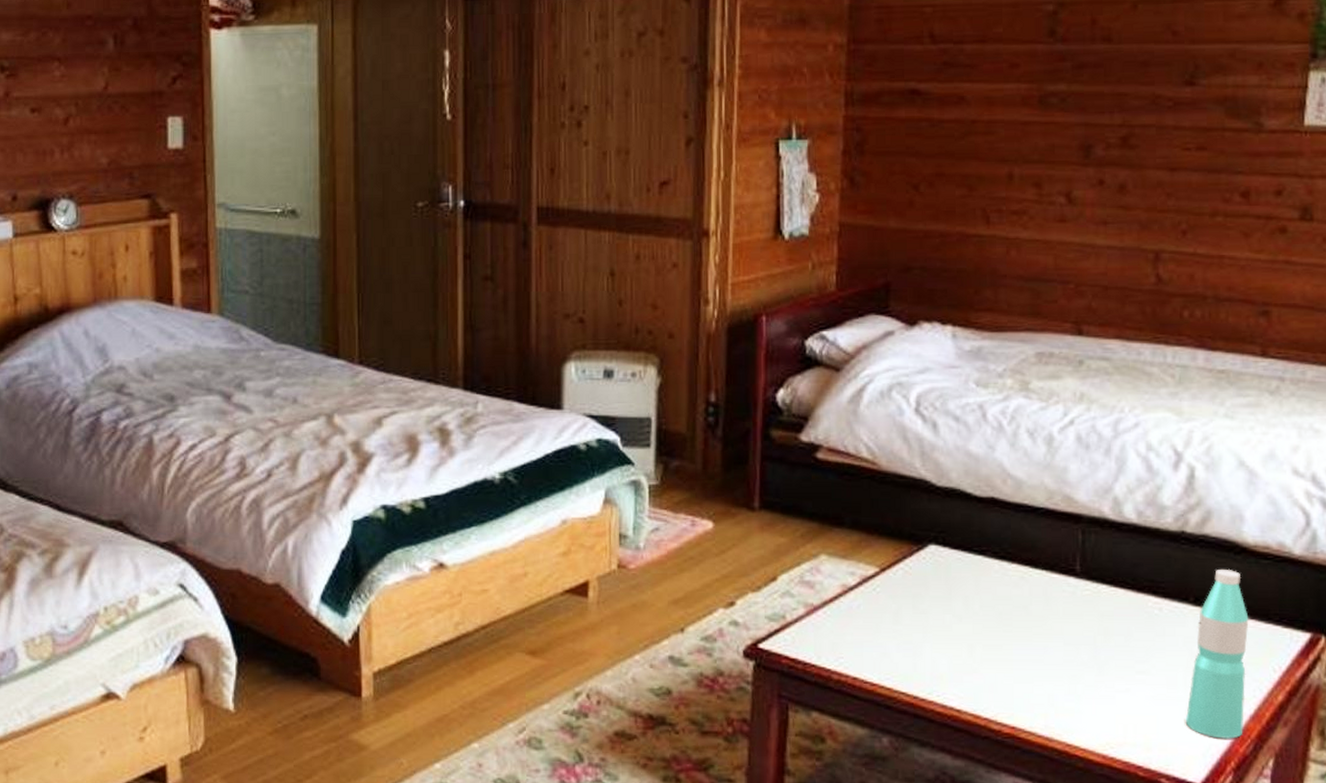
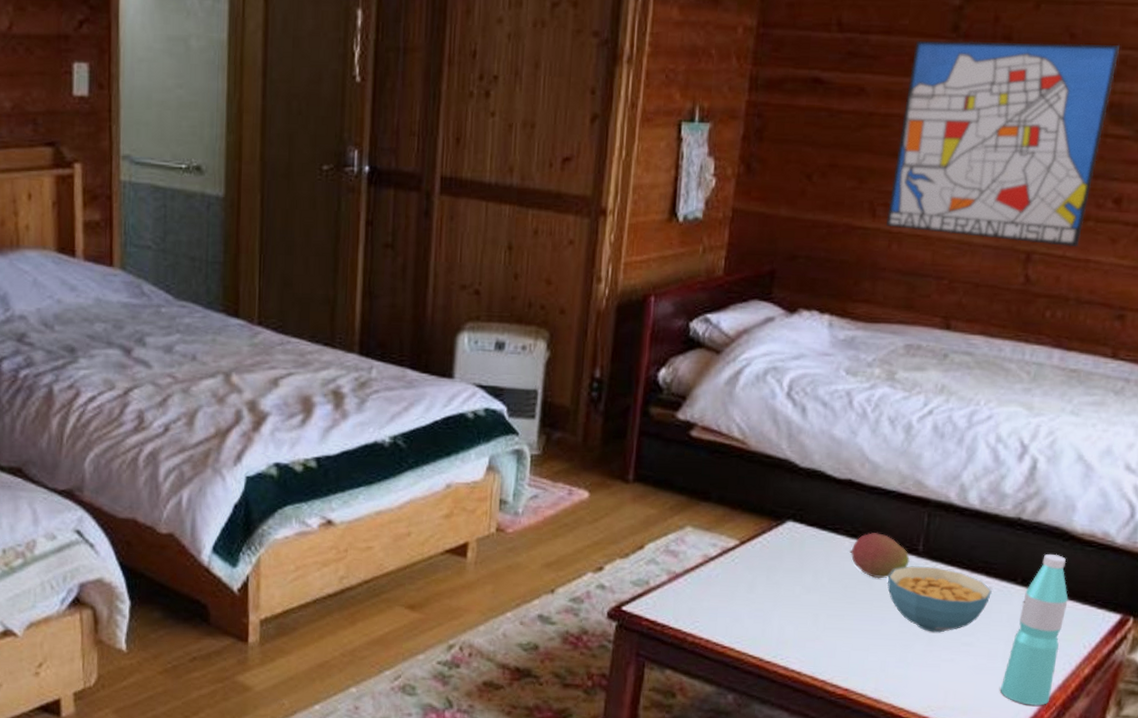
fruit: none [1000,553,1067,603] -> present [849,532,910,579]
wall art: none [1001,40,1226,244] -> present [886,40,1120,248]
cereal bowl: none [1046,588,1162,661] -> present [887,566,992,633]

